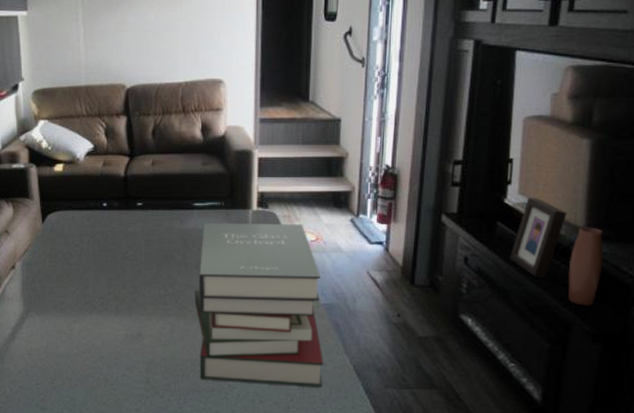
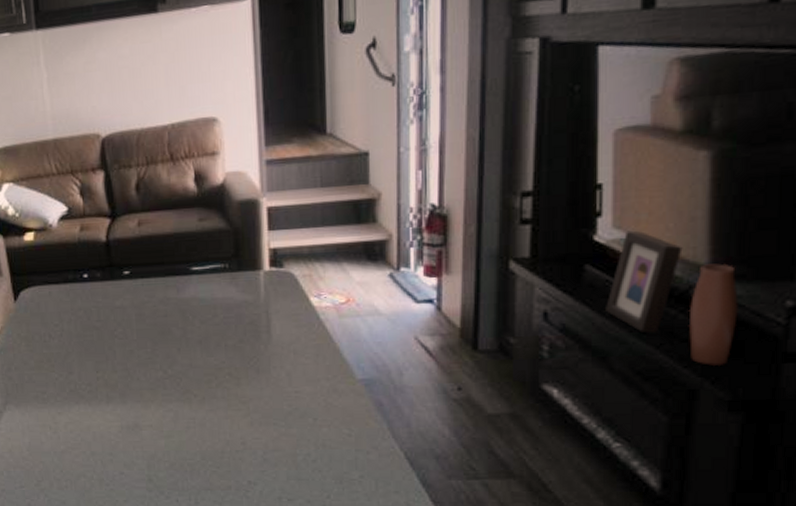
books: present [195,223,323,387] -> none [199,284,366,481]

